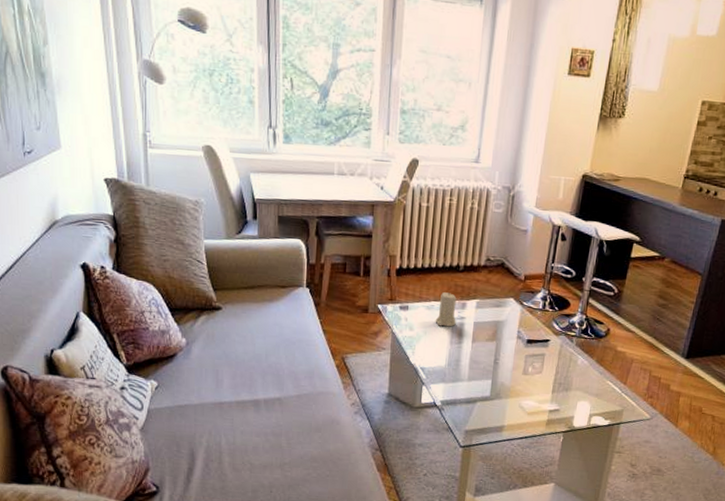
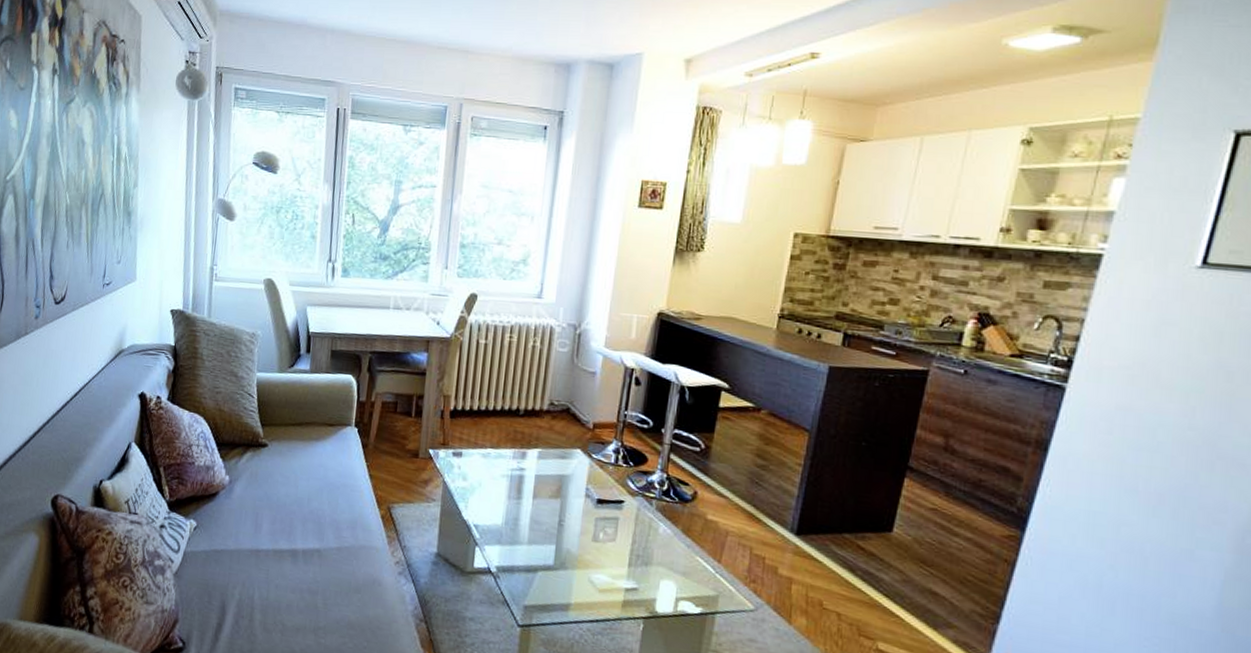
candle: present [435,292,457,327] -> none [491,438,516,479]

